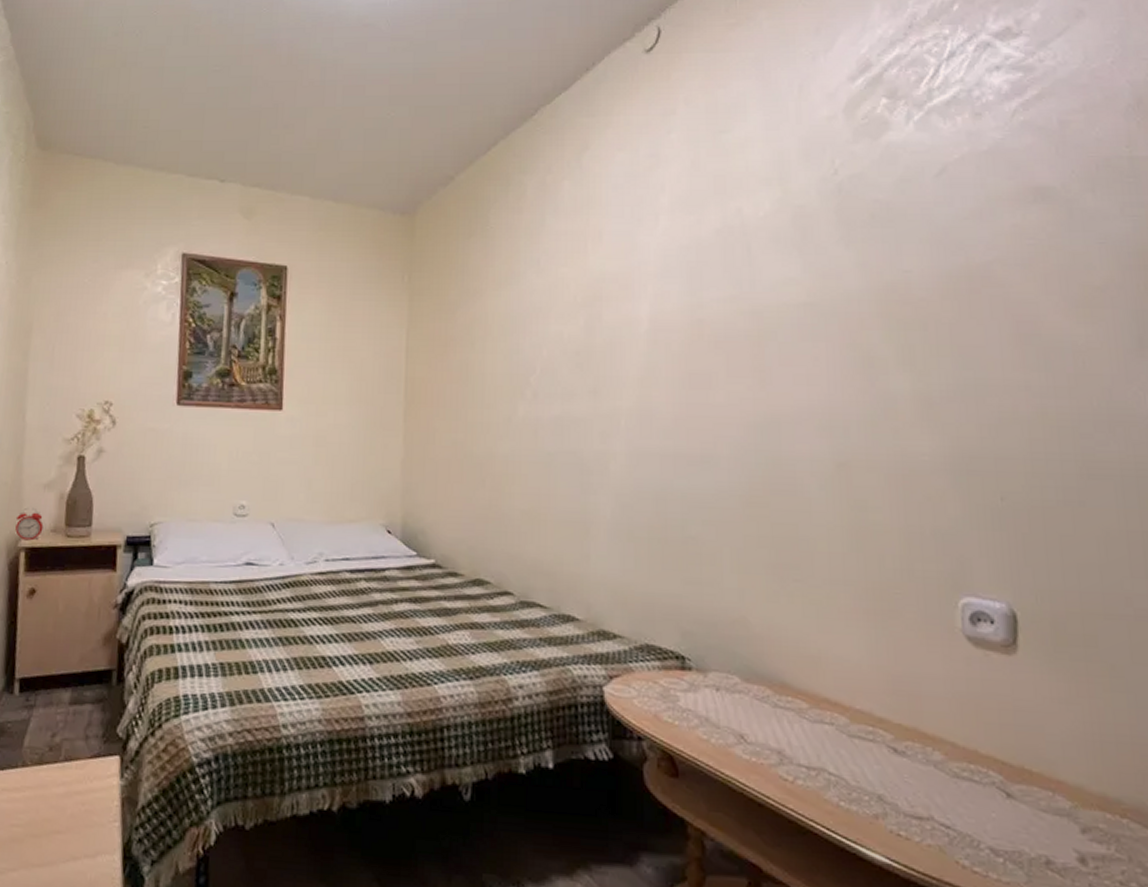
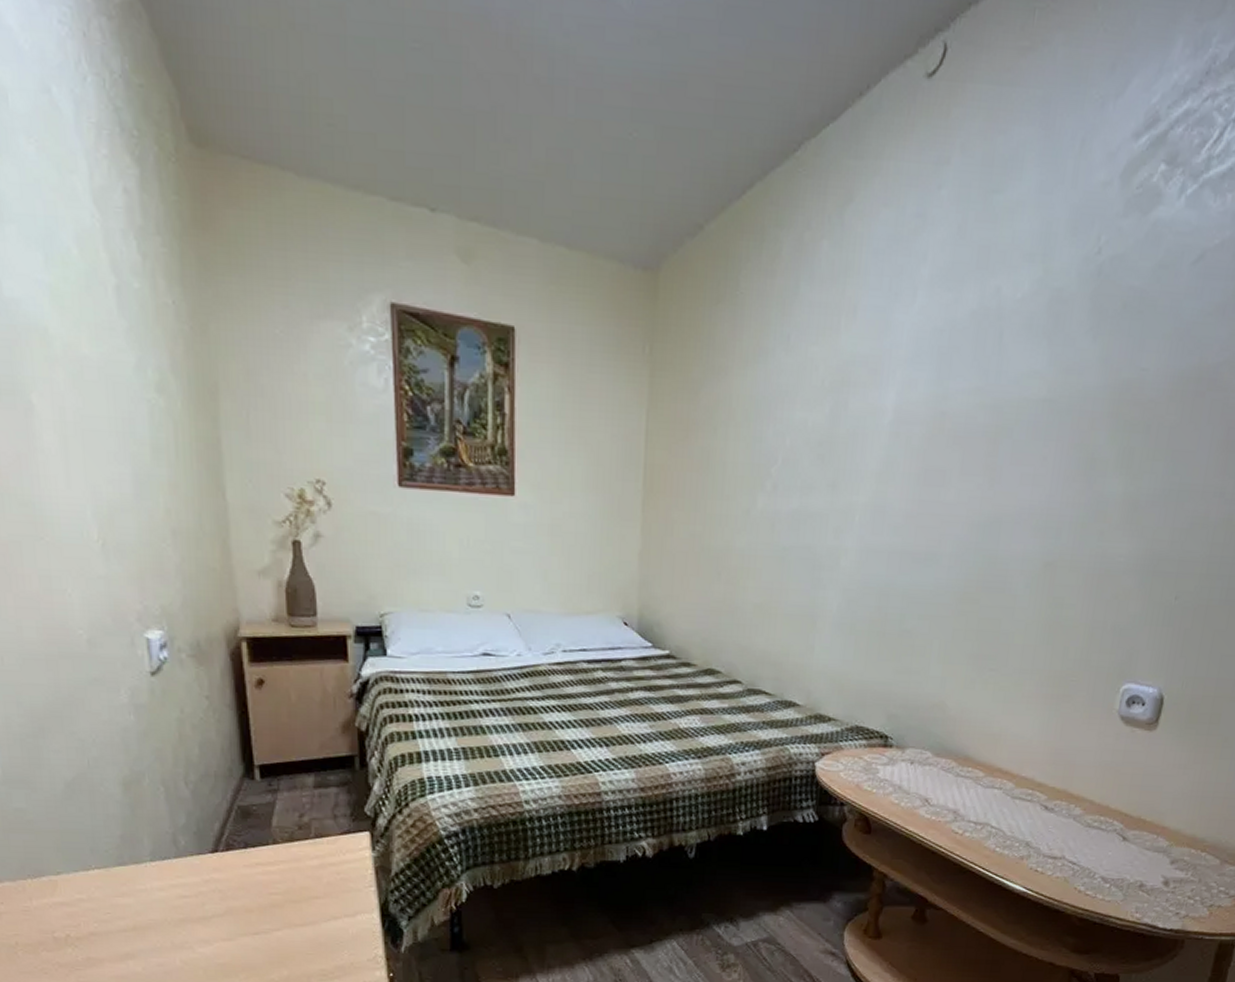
alarm clock: present [15,507,44,541] -> none [232,595,264,631]

